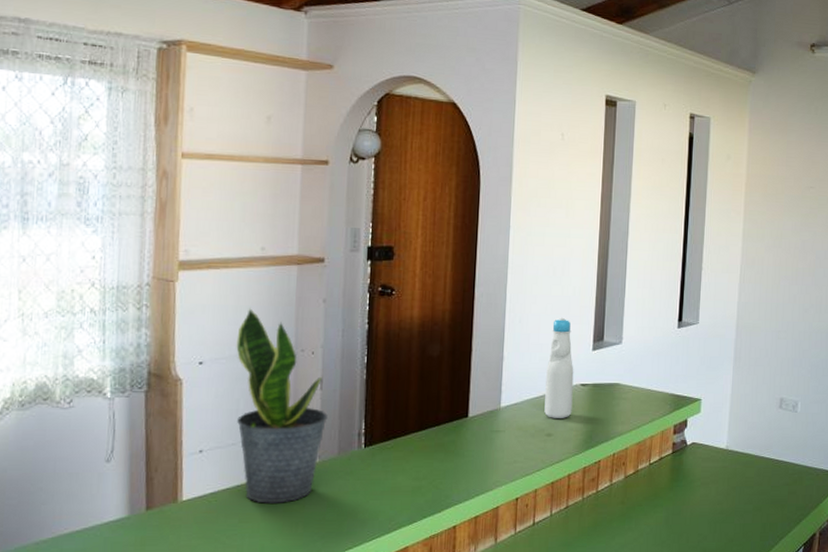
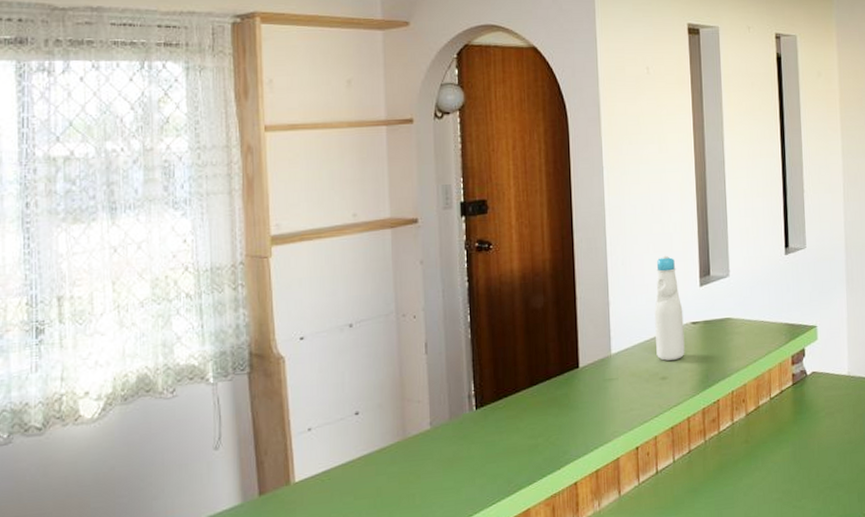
potted plant: present [236,308,328,503] -> none [336,277,435,477]

